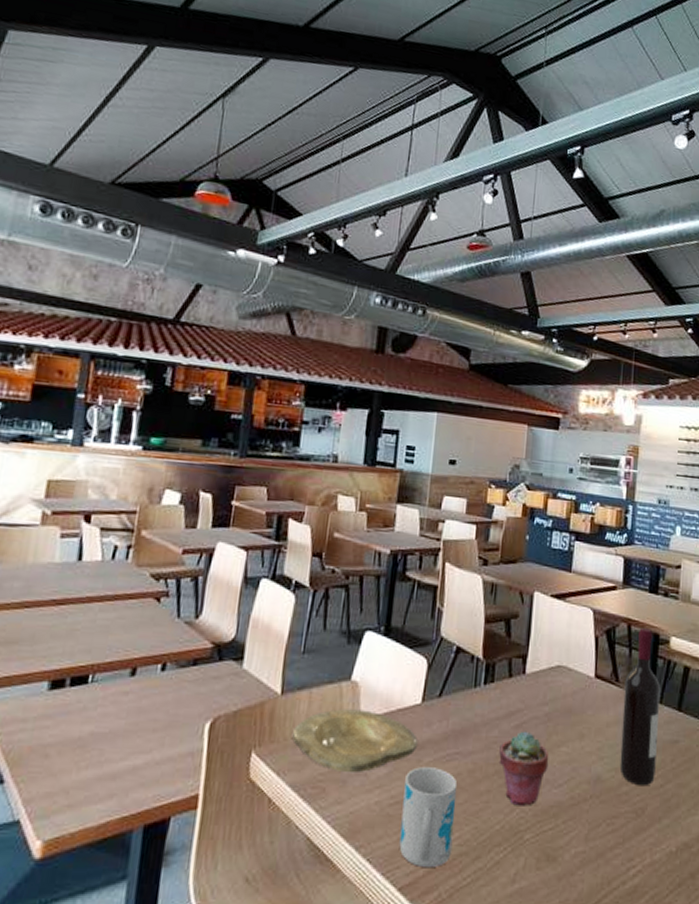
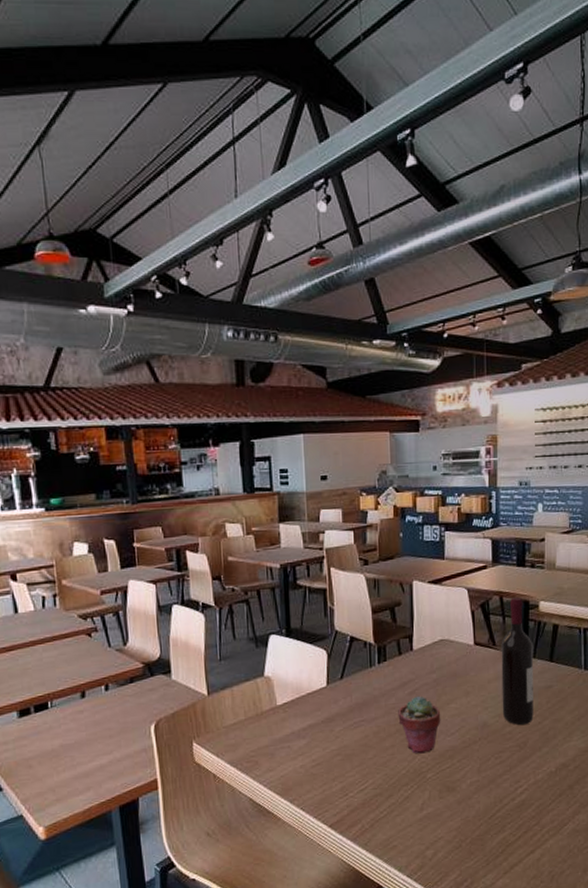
plate: present [292,709,418,774] -> none [223,697,328,748]
mug: present [399,767,458,869] -> none [322,734,368,809]

